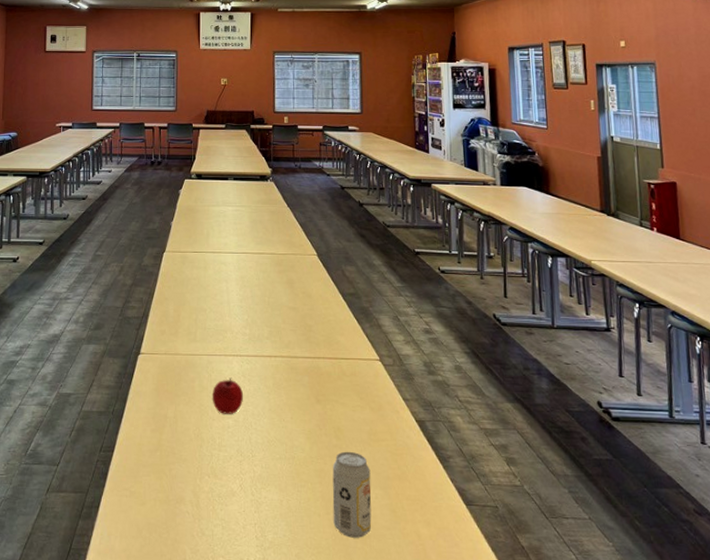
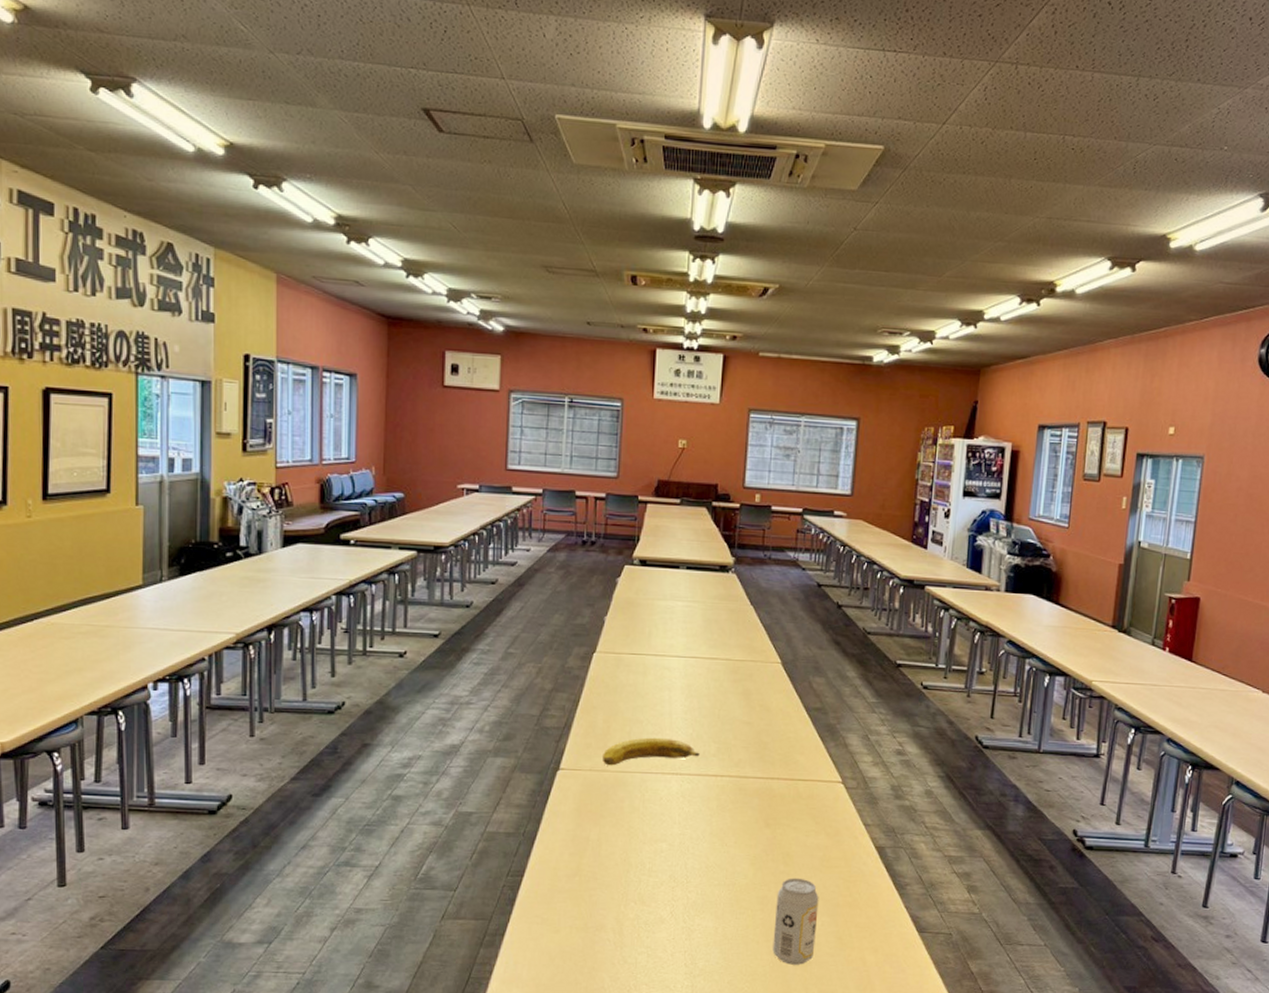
banana: none [174,323,255,350] -> present [601,737,700,766]
apple: present [212,378,244,414] -> none [643,798,682,838]

